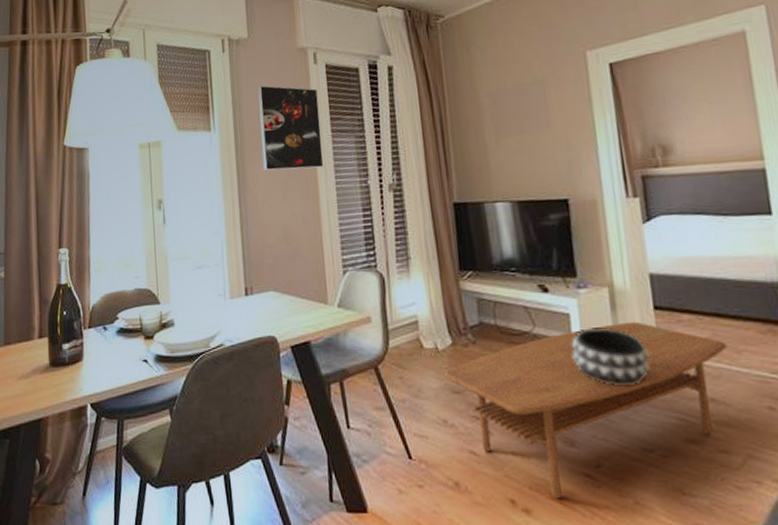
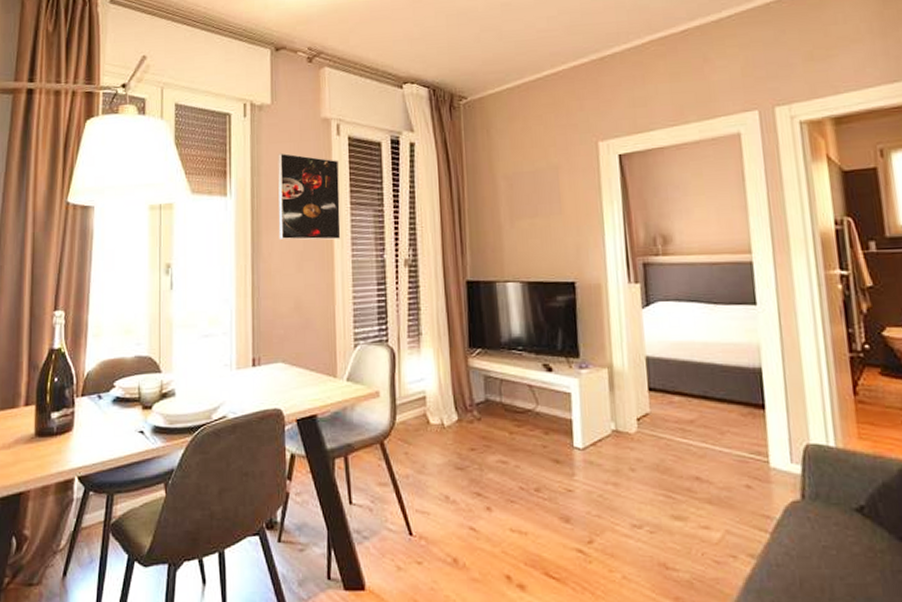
coffee table: present [444,321,727,499] -> none [449,402,712,575]
decorative bowl: present [572,327,650,386] -> none [571,407,643,464]

